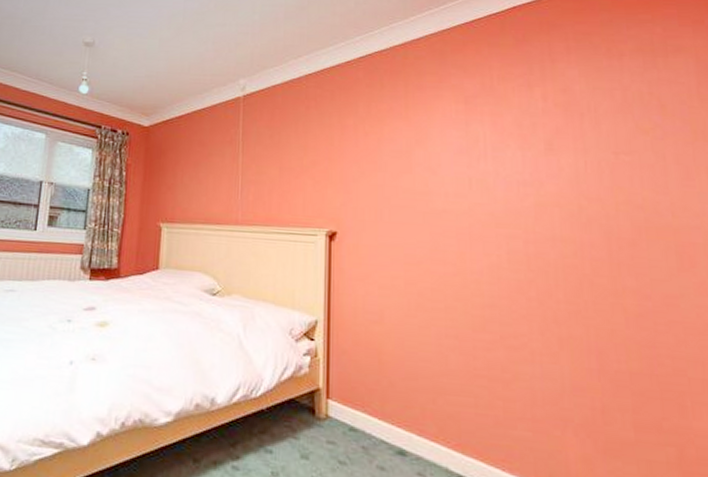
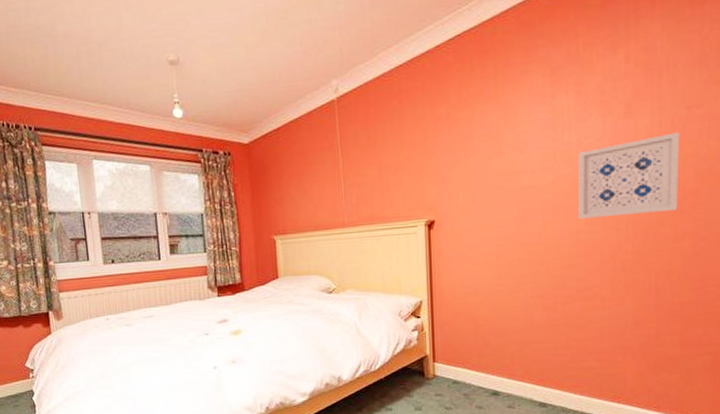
wall art: none [496,176,614,261] -> present [578,132,679,219]

